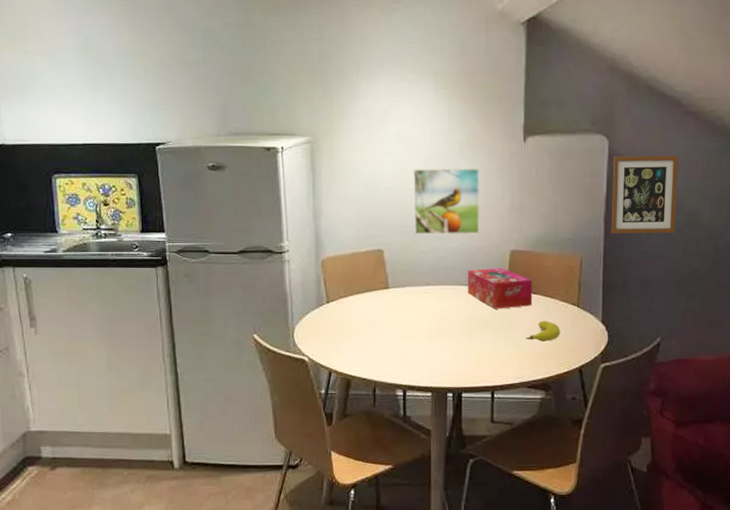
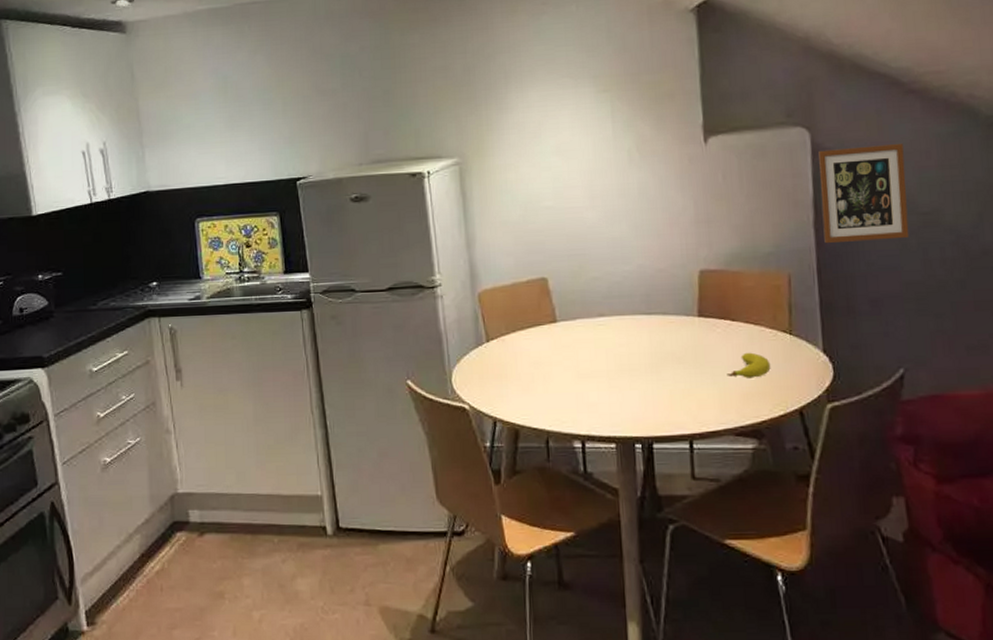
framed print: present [412,167,480,235] -> none [575,176,660,259]
tissue box: present [467,267,533,309] -> none [648,291,732,341]

